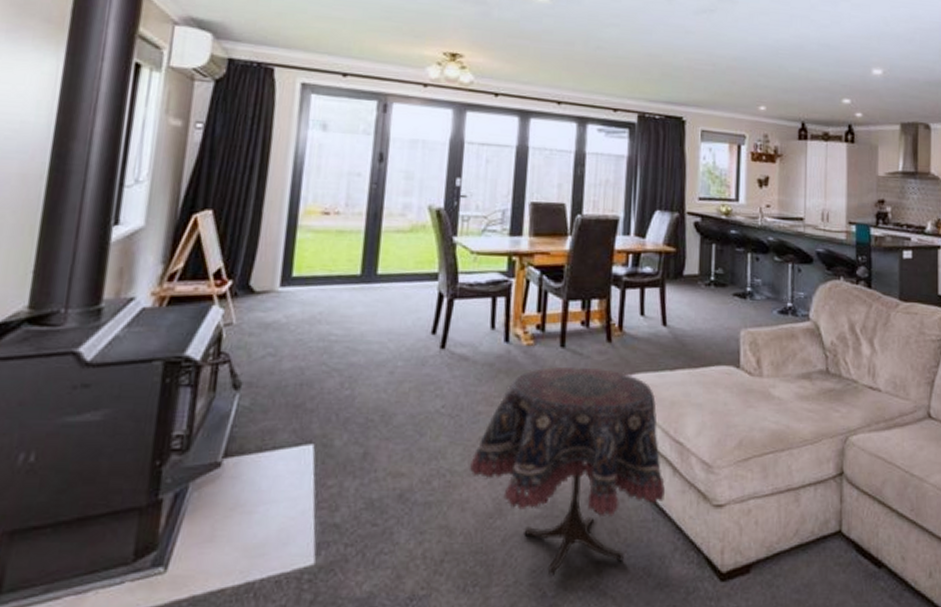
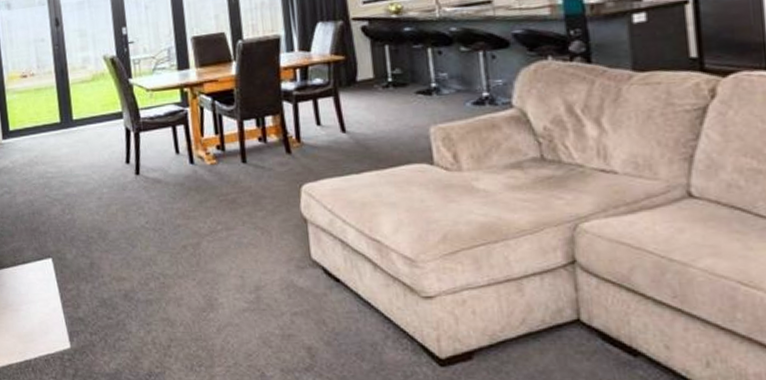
side table: present [468,366,666,576] -> none [177,177,369,359]

